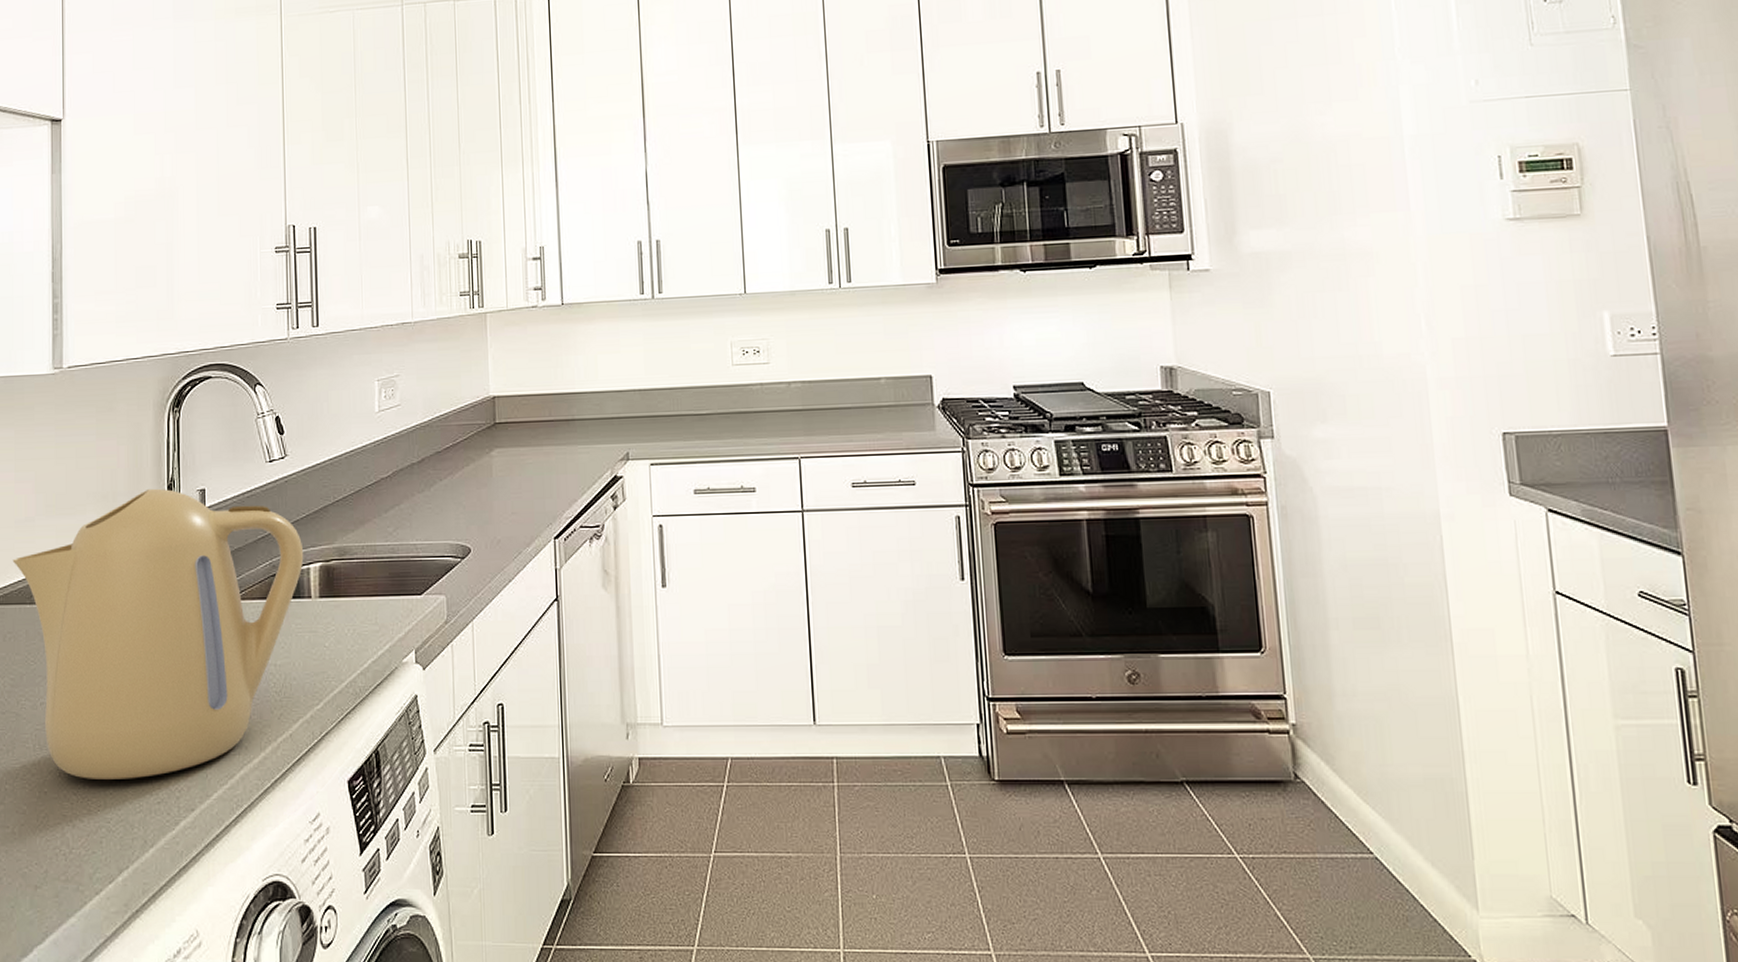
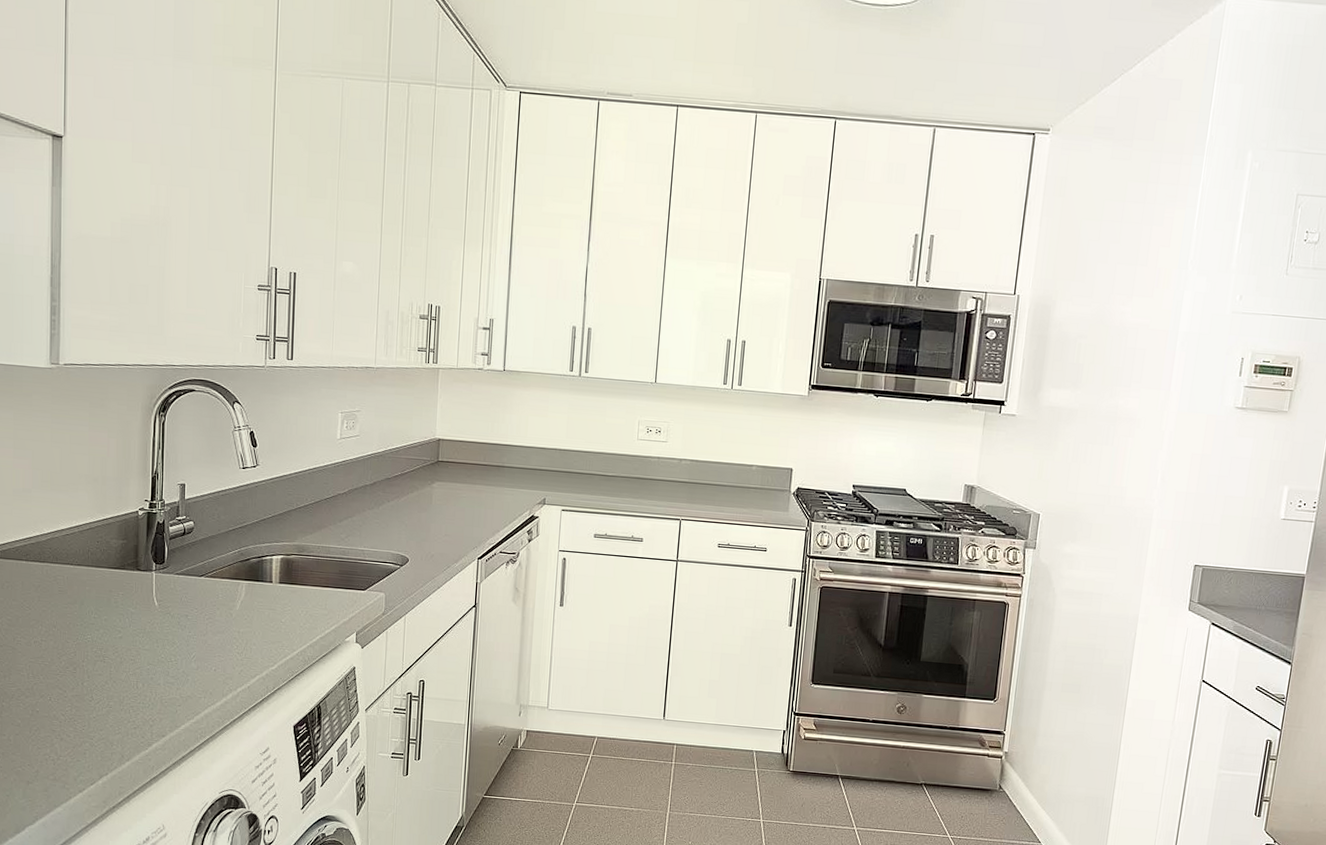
kettle: present [12,488,304,779] -> none [10,477,268,708]

